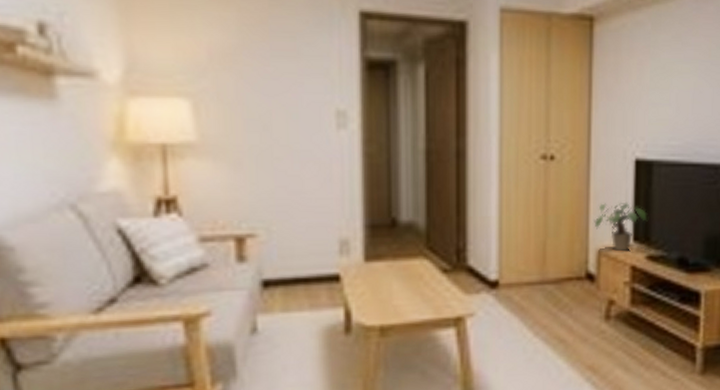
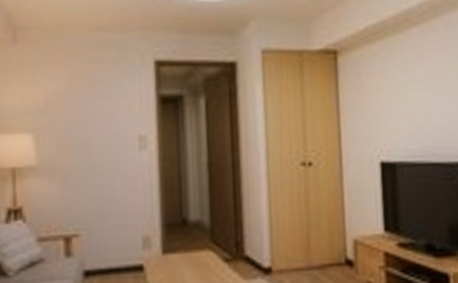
potted plant: present [594,202,649,252] -> none [349,198,397,241]

